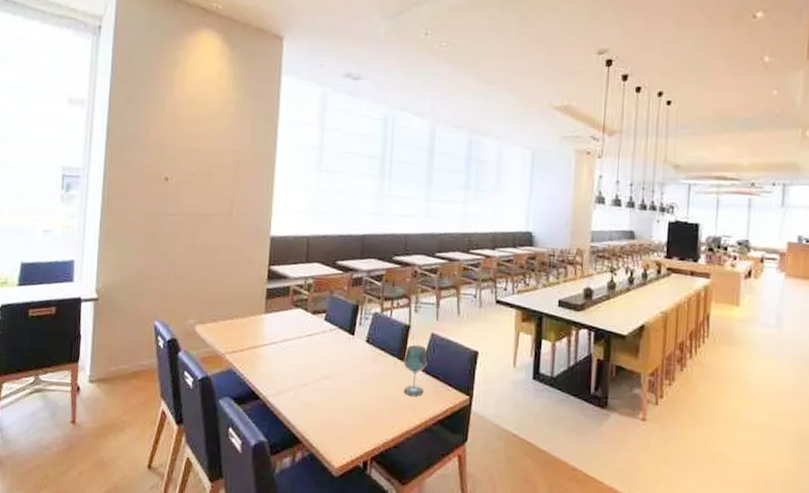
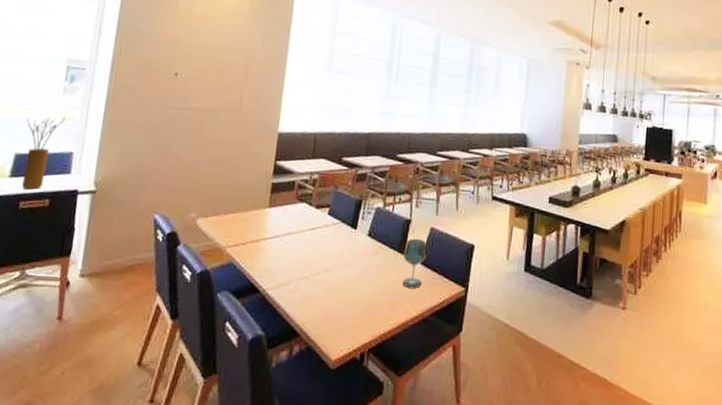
vase: none [28,224,66,298] -> present [21,116,67,190]

